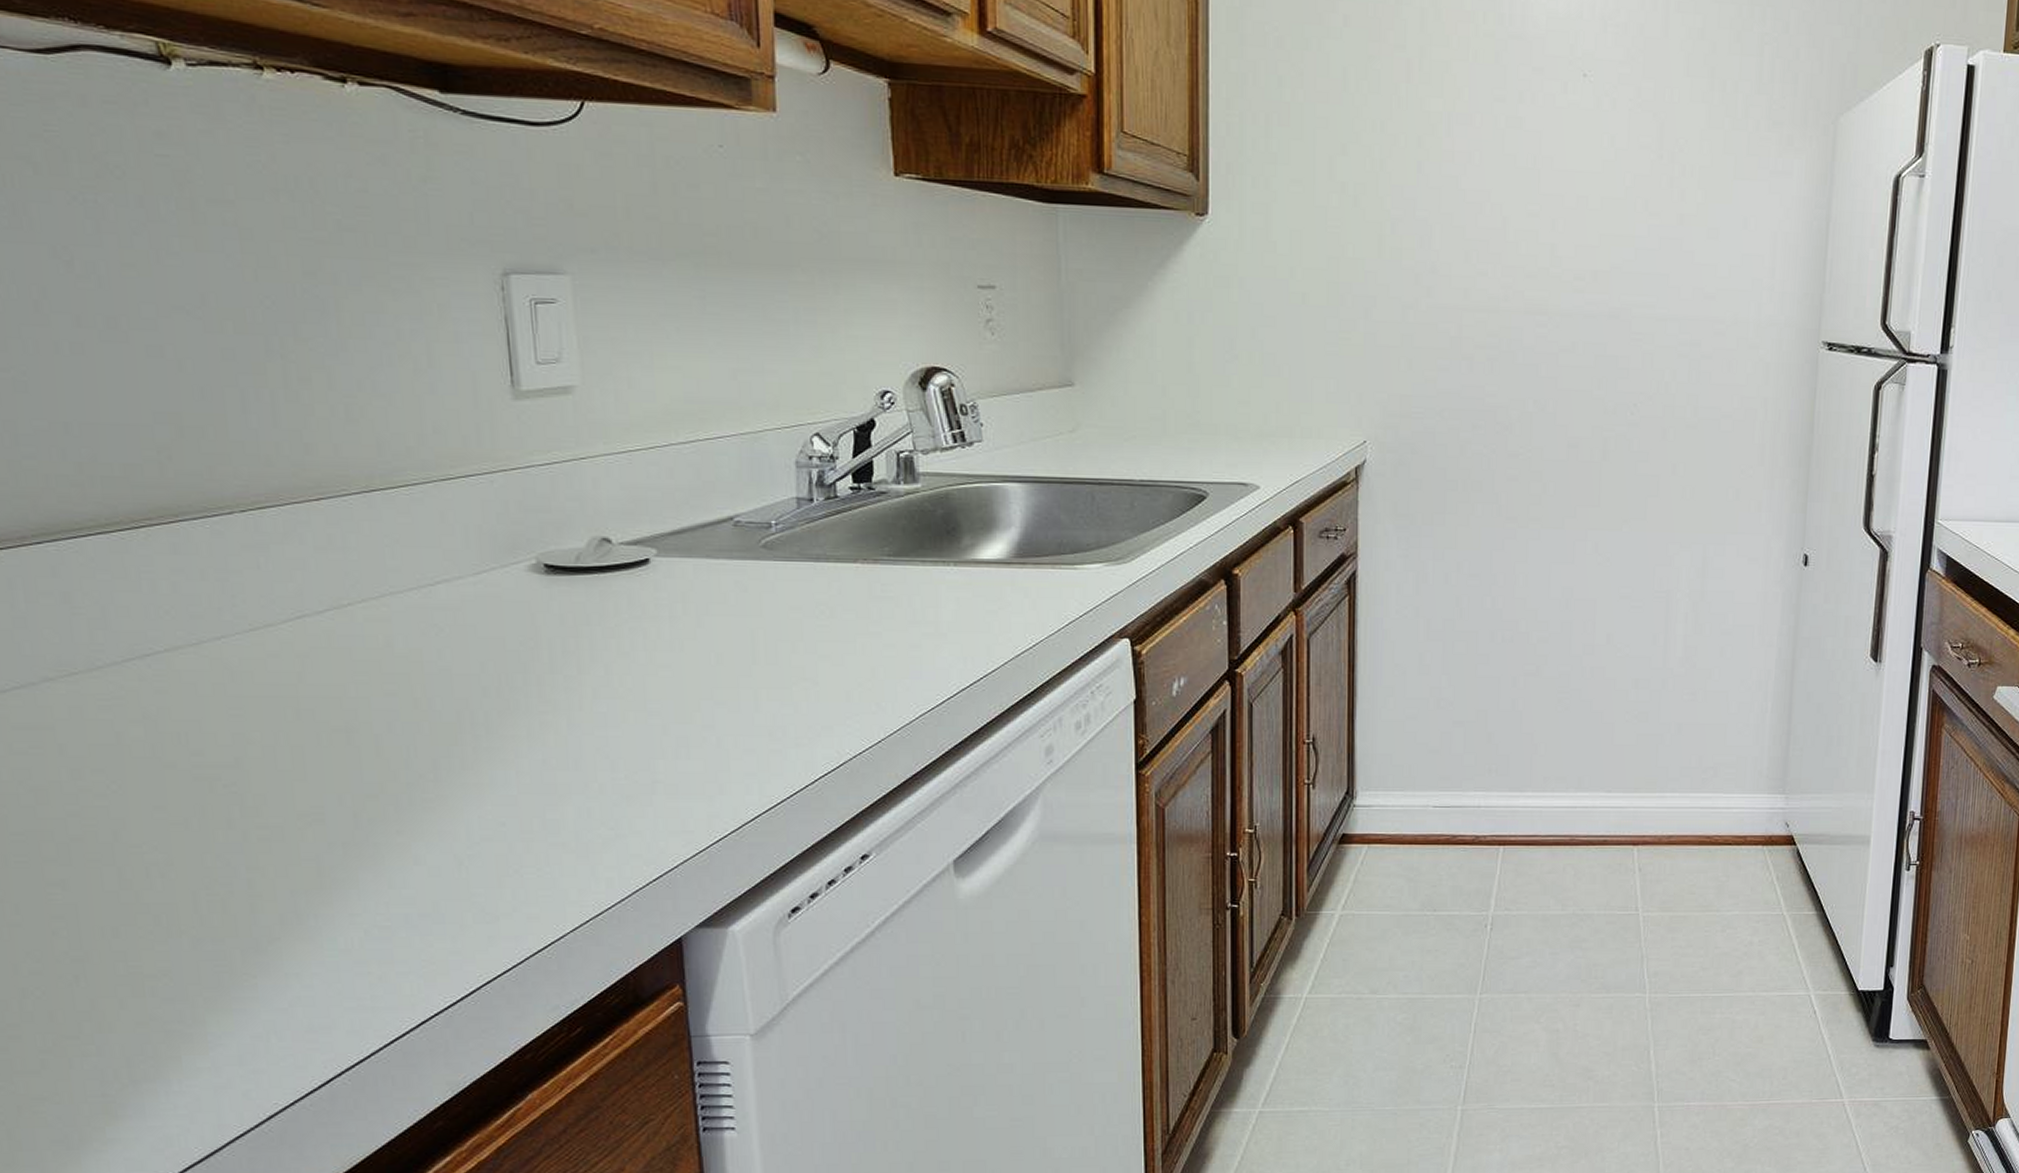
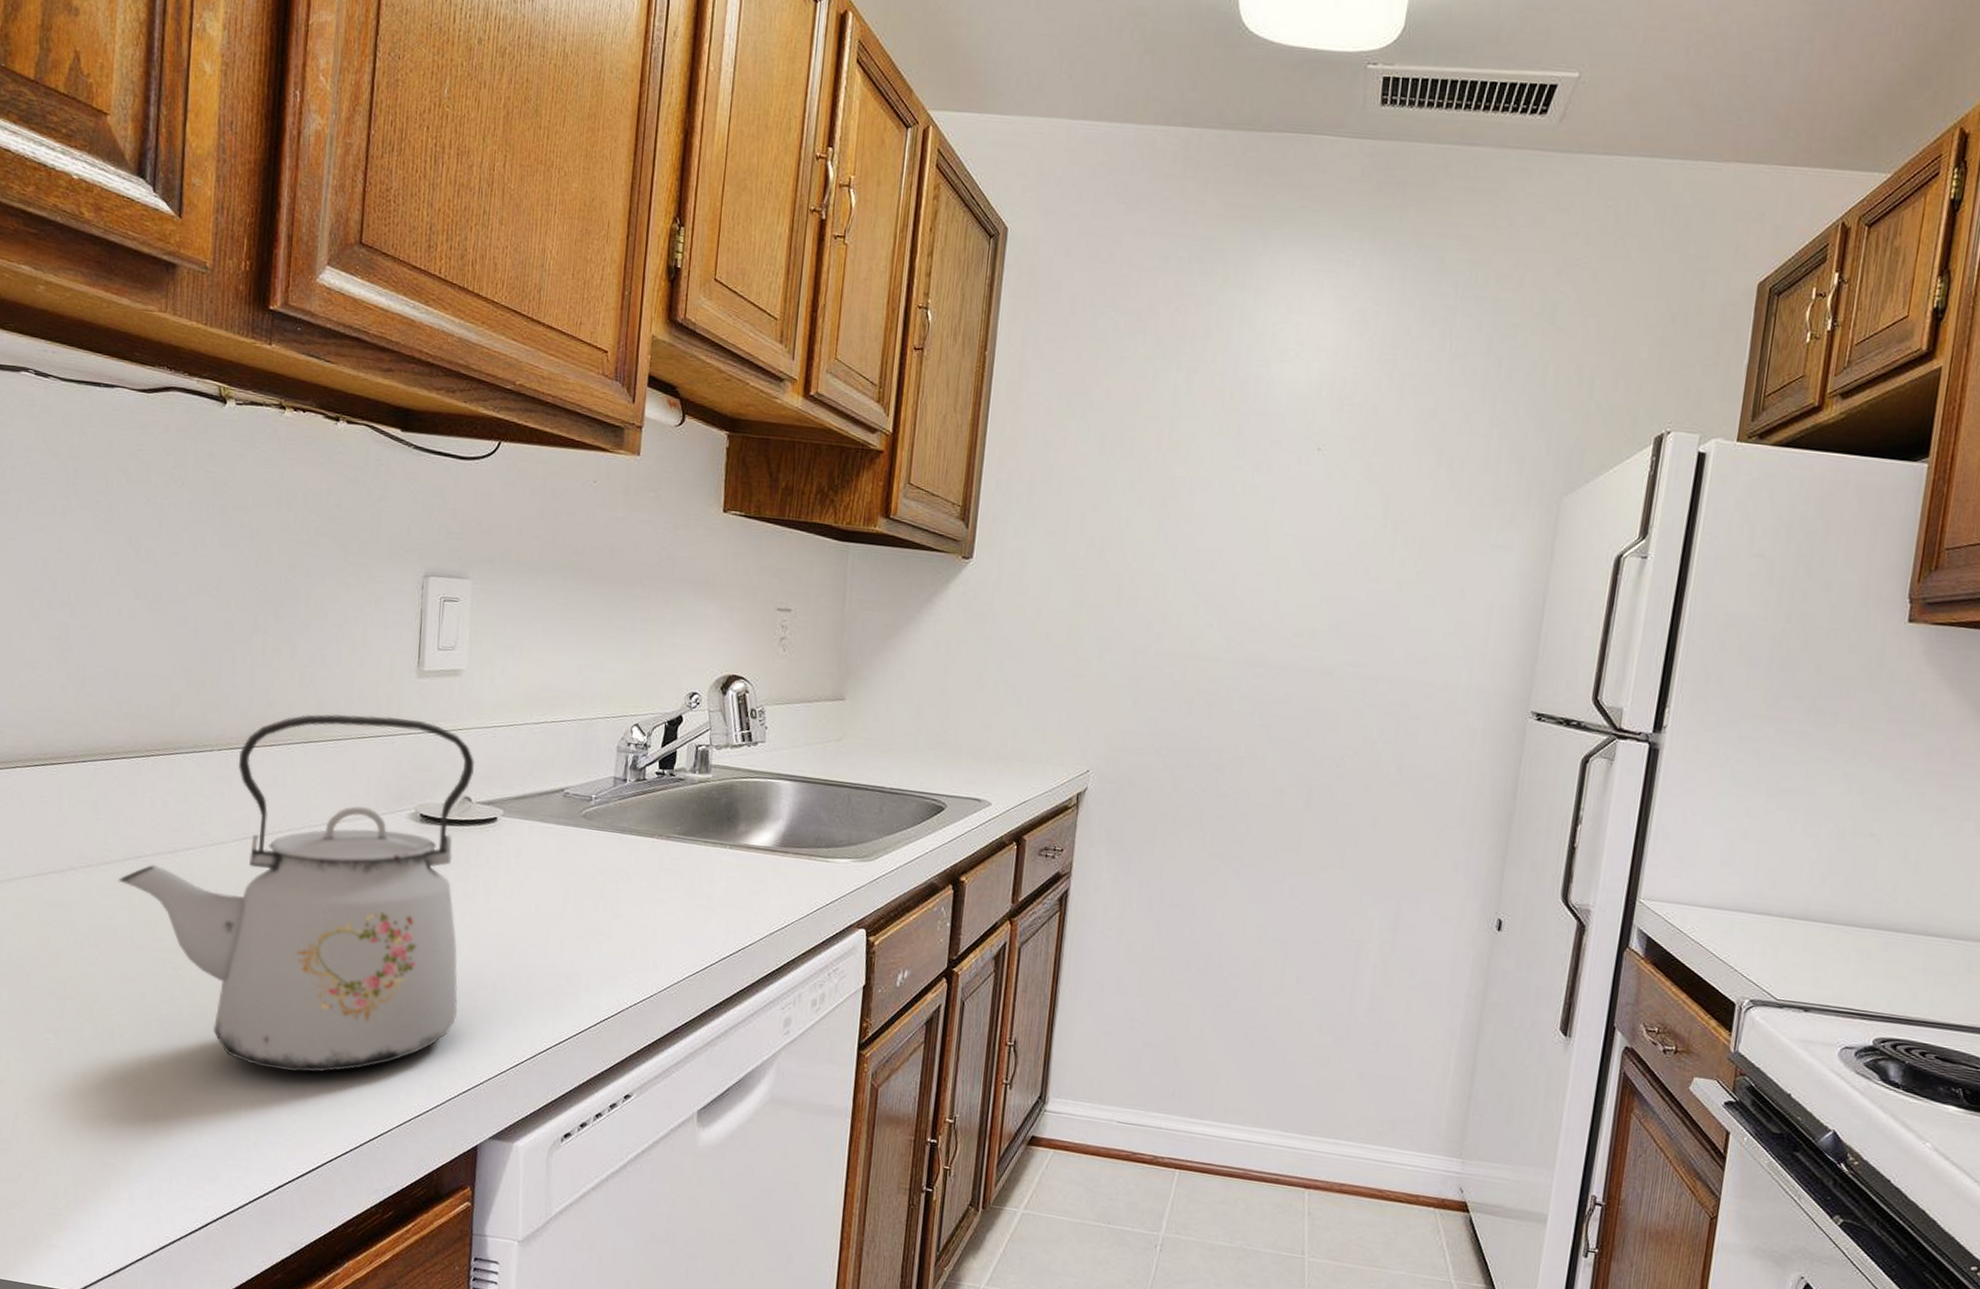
kettle: none [120,450,632,888] -> present [118,714,475,1073]

